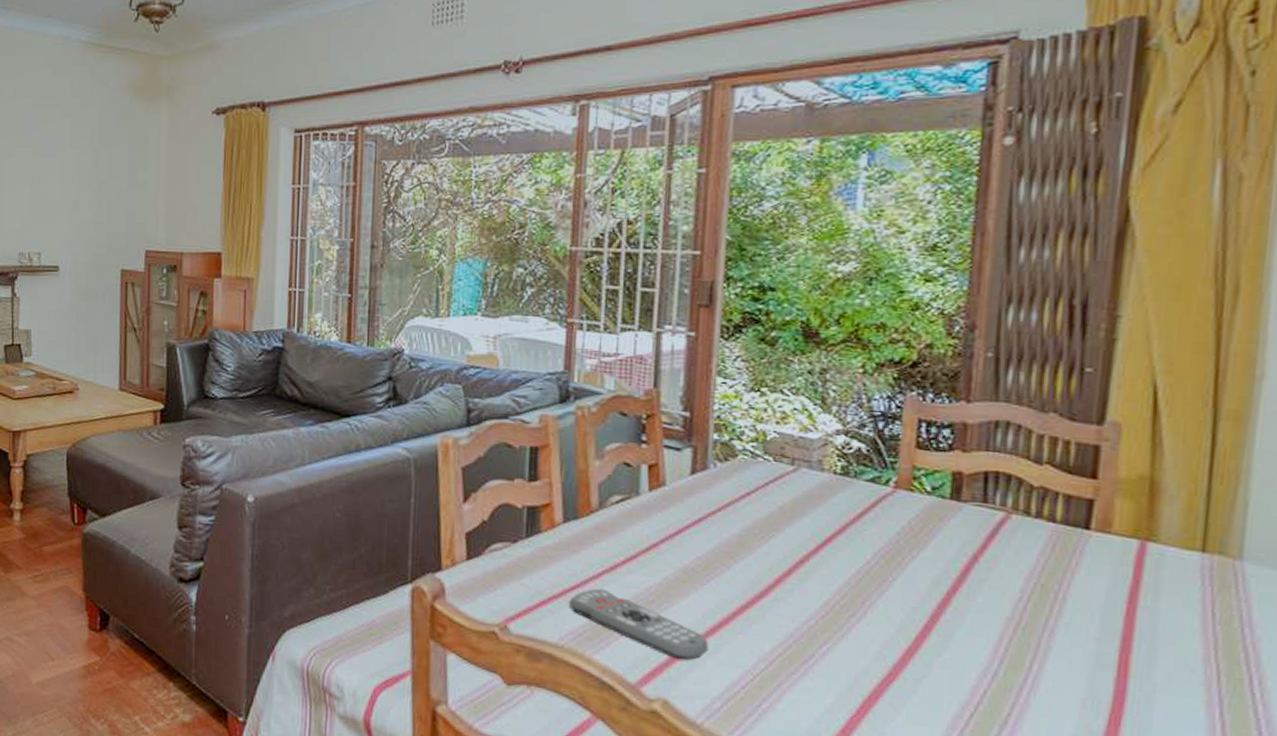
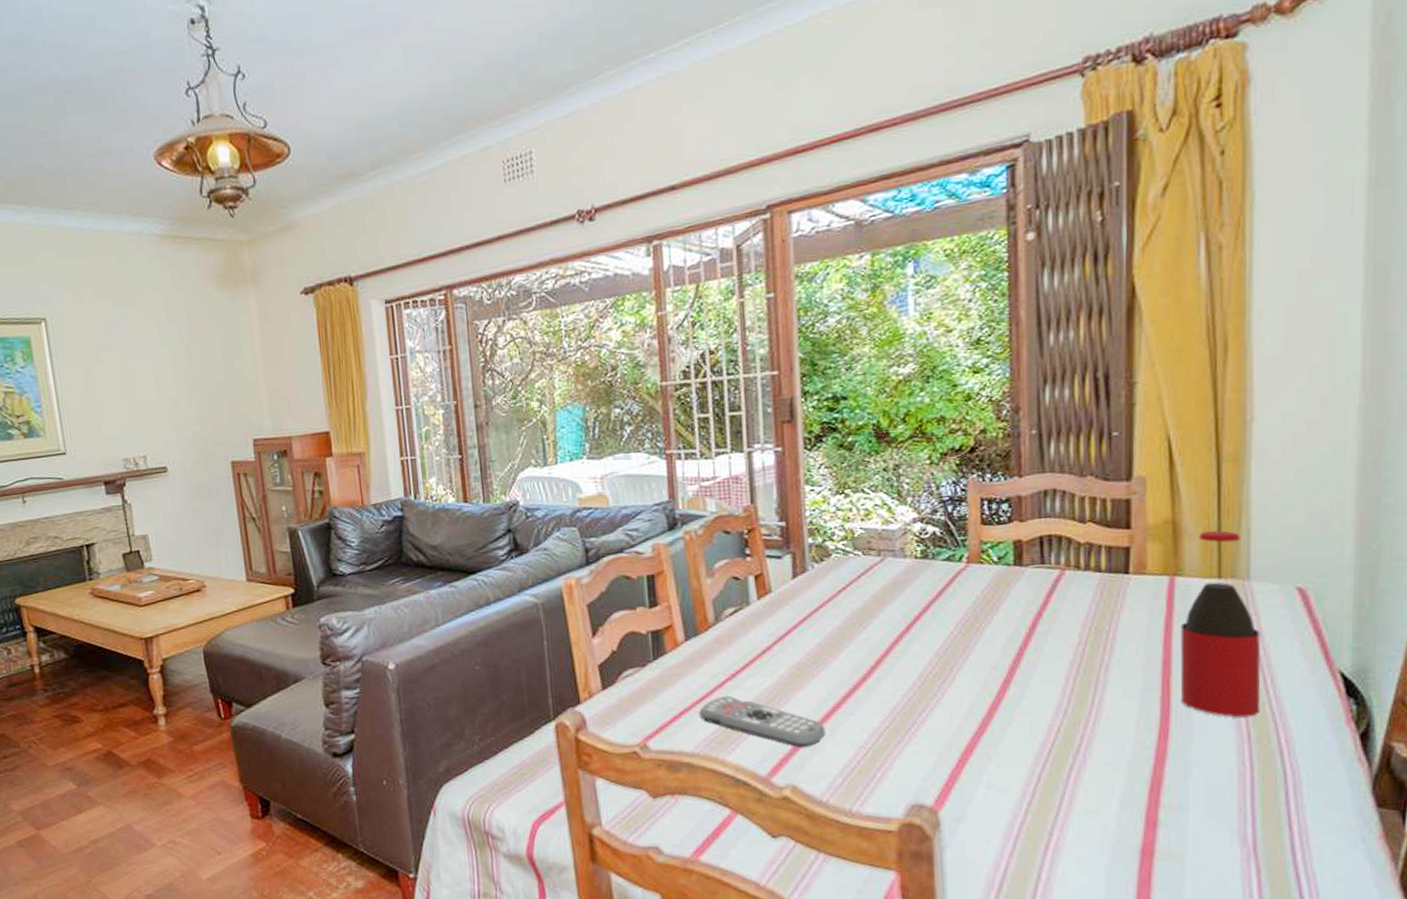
bottle: none [1141,496,1250,720] -> present [1180,530,1260,718]

